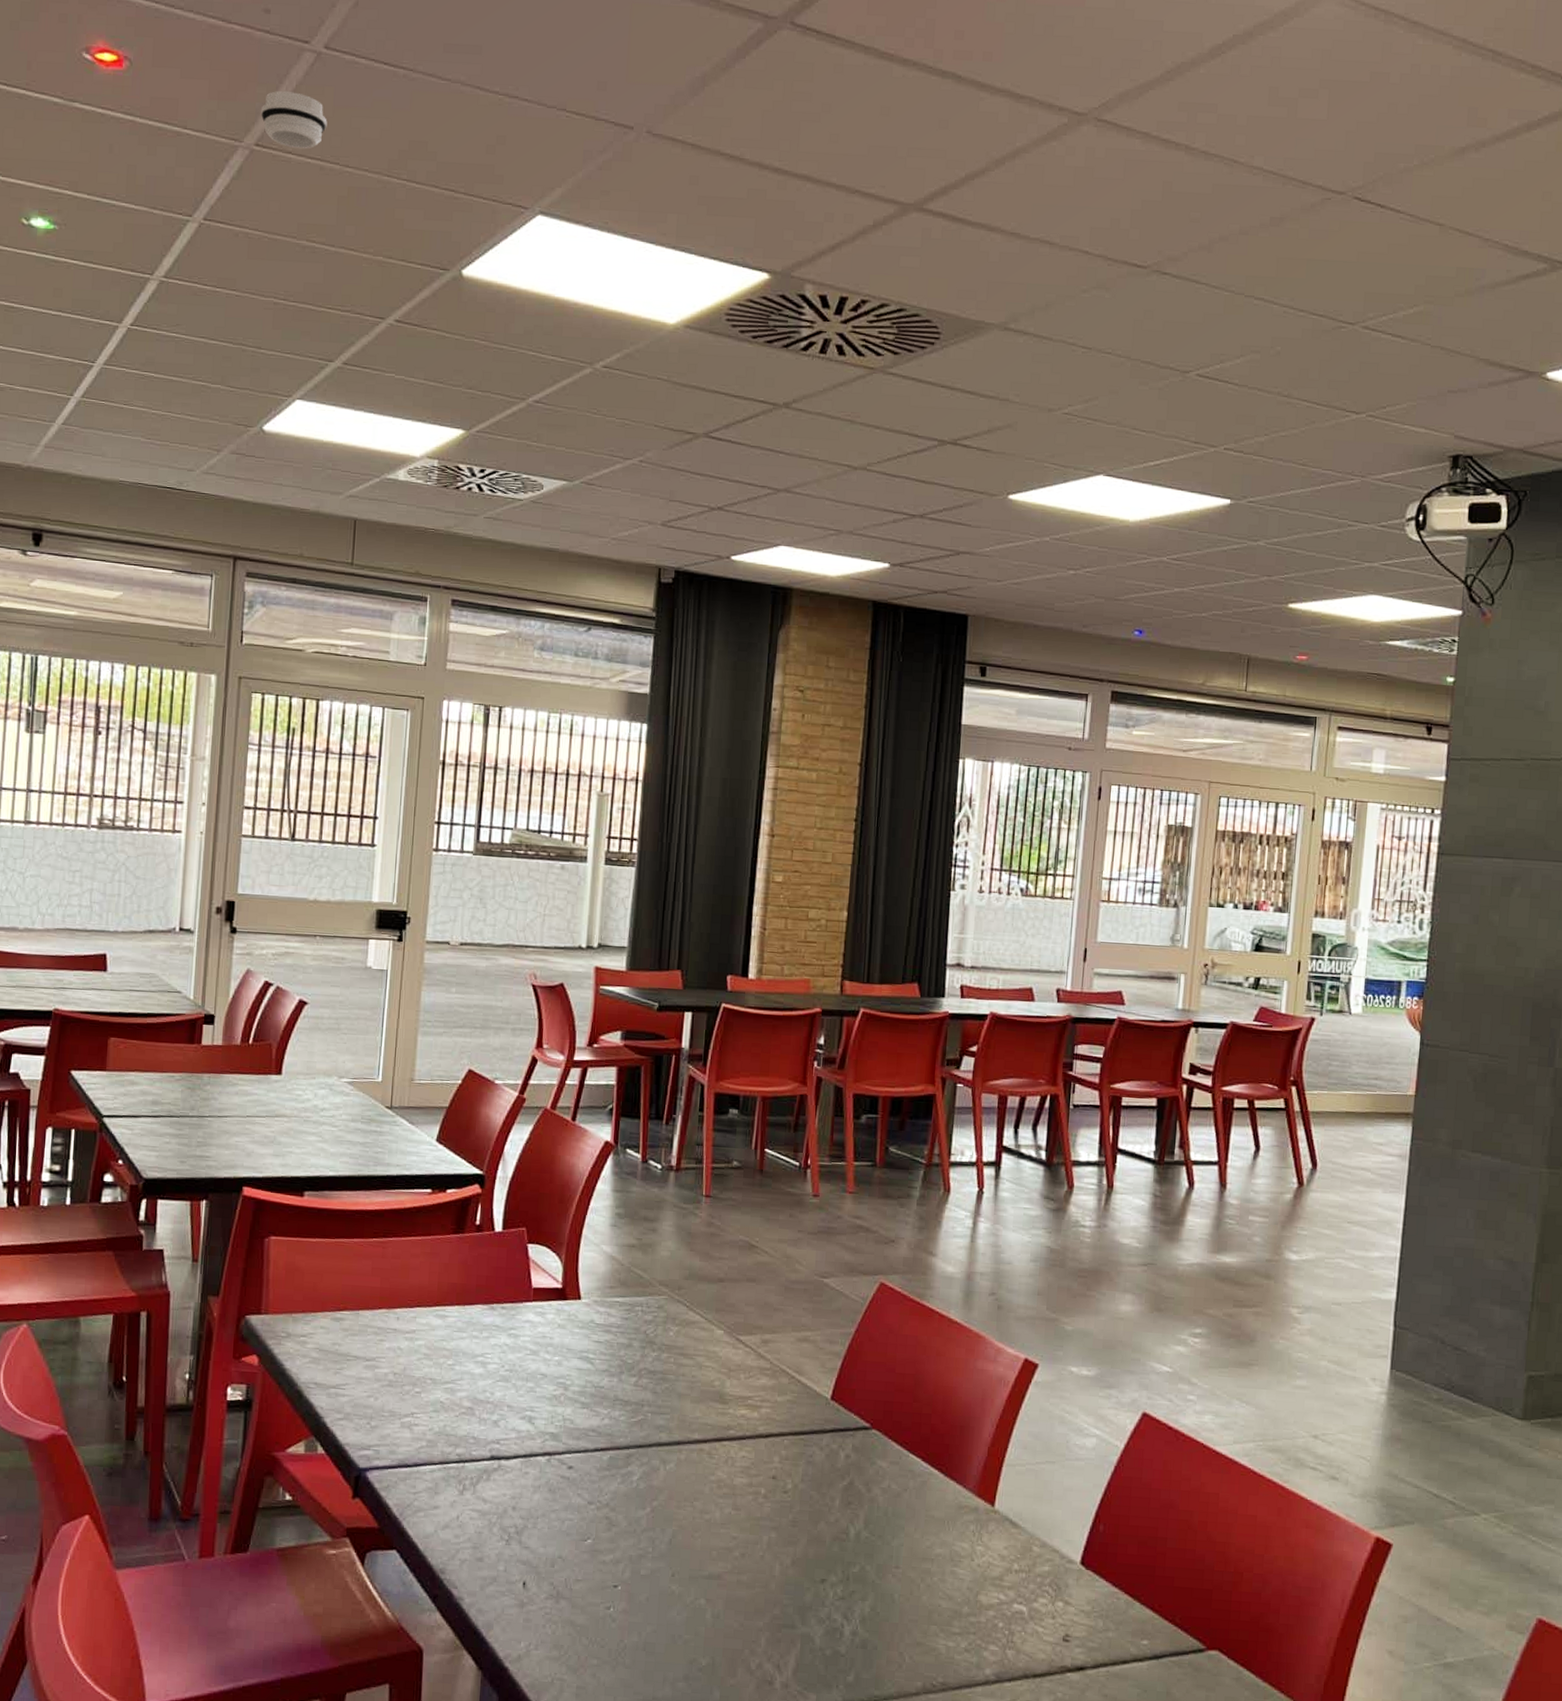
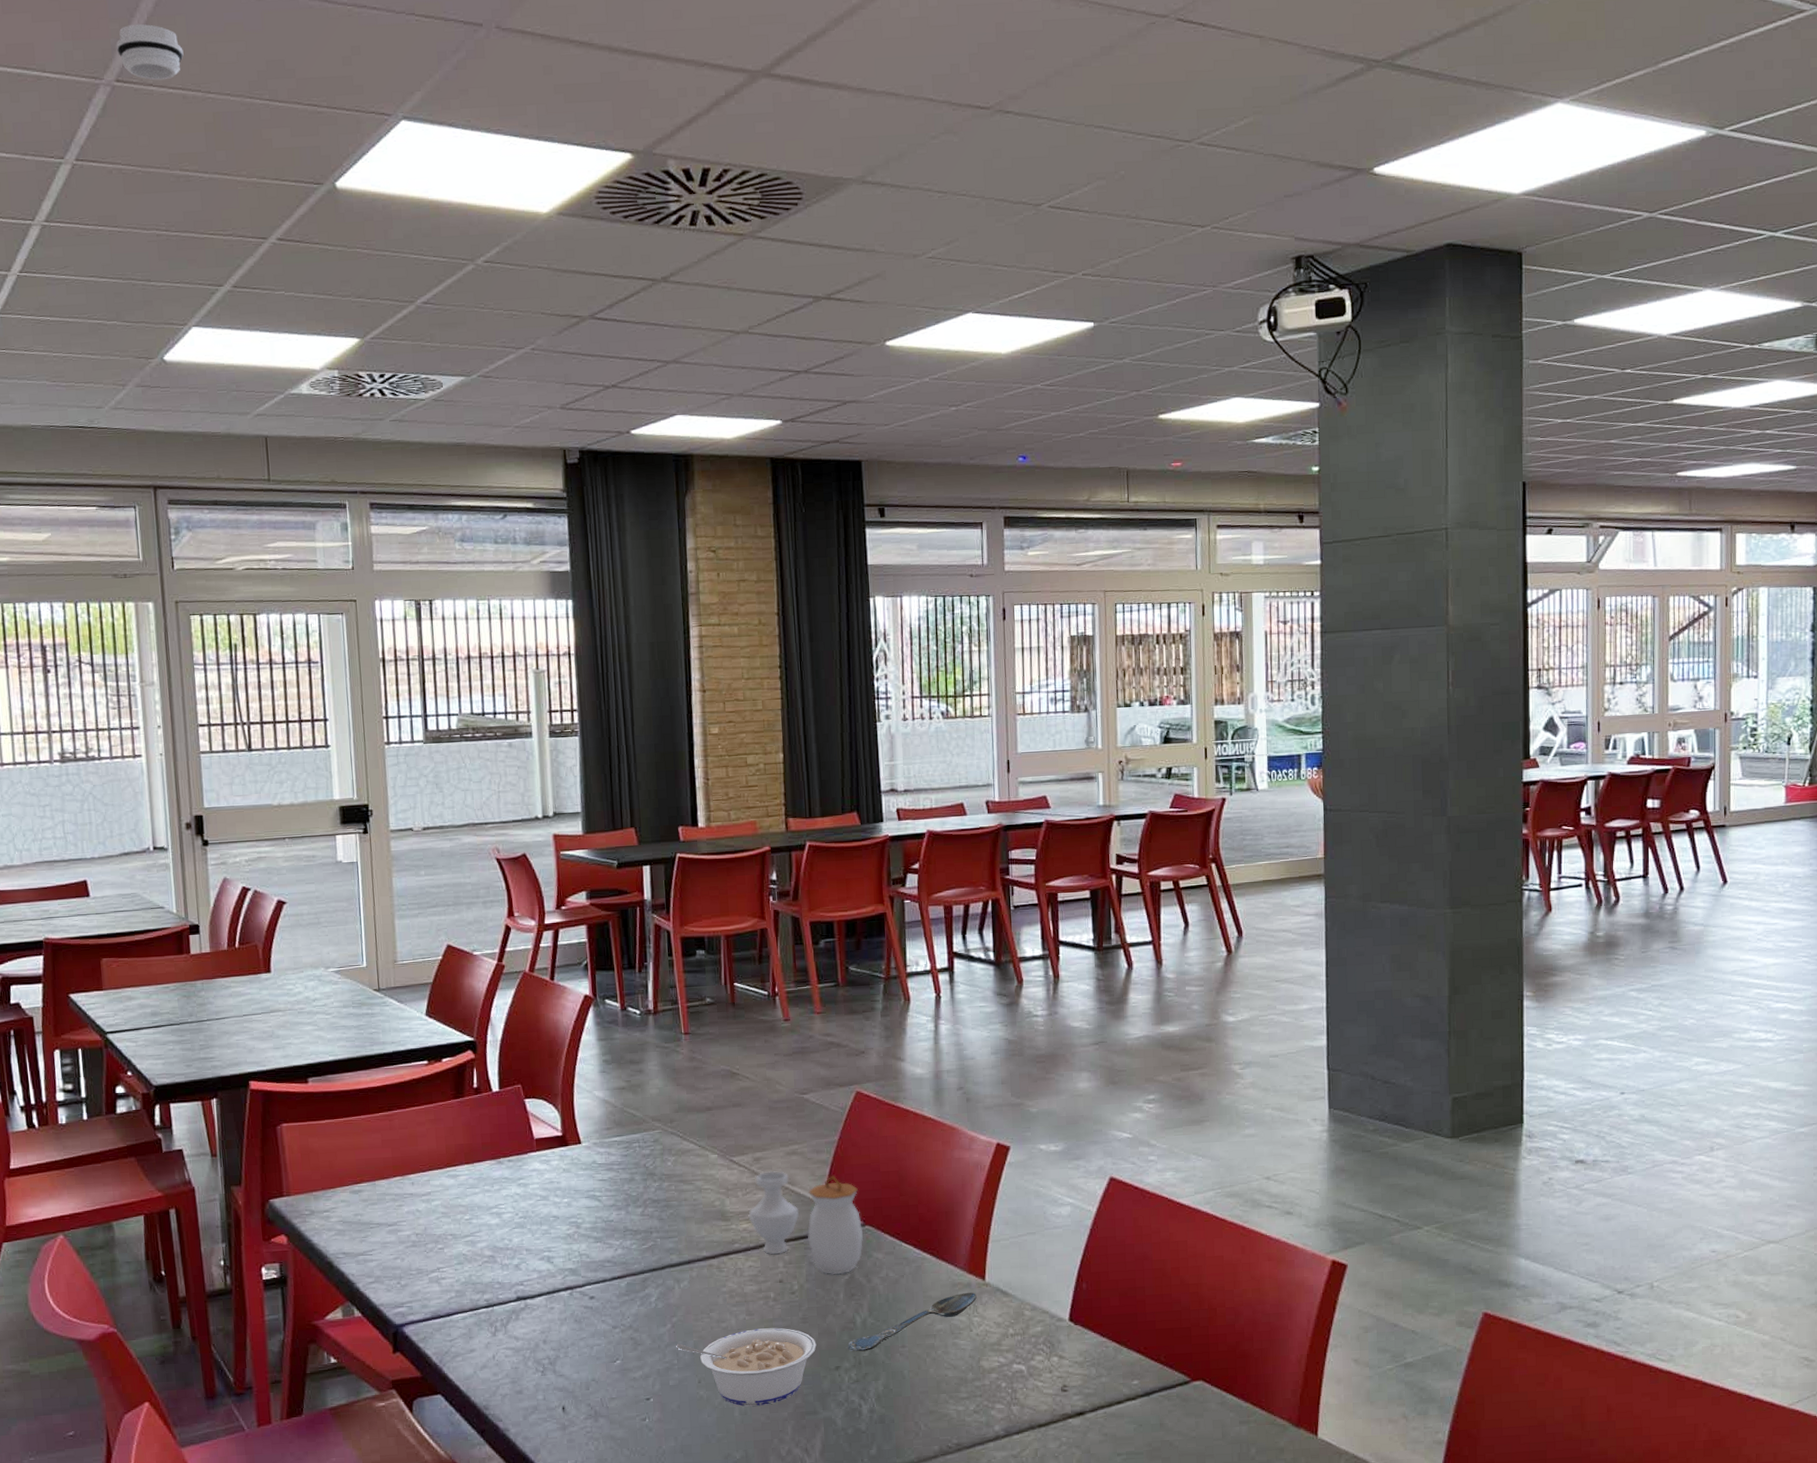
legume: none [653,1525,804,1611] -> present [676,1328,817,1406]
jar: none [748,1355,870,1478] -> present [748,1170,864,1274]
spoon: none [835,1517,983,1567] -> present [846,1293,977,1352]

